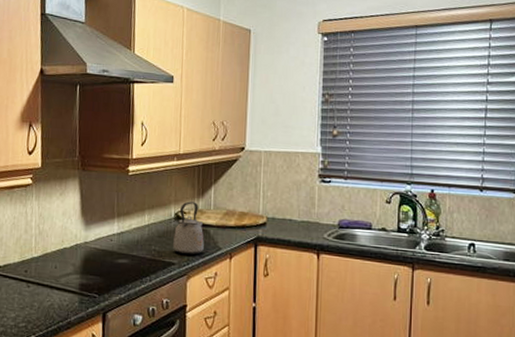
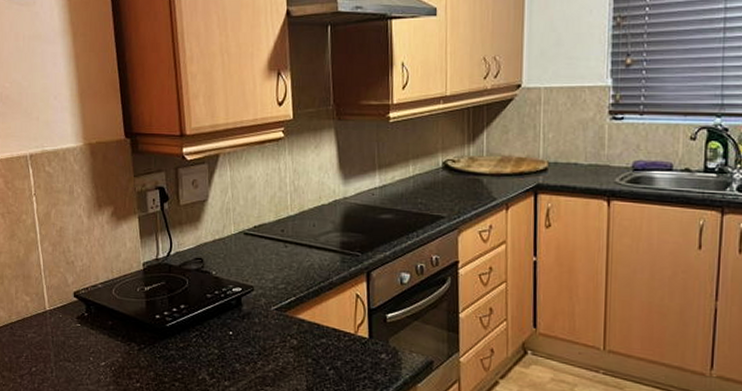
kettle: present [173,201,204,255] -> none [442,148,477,207]

